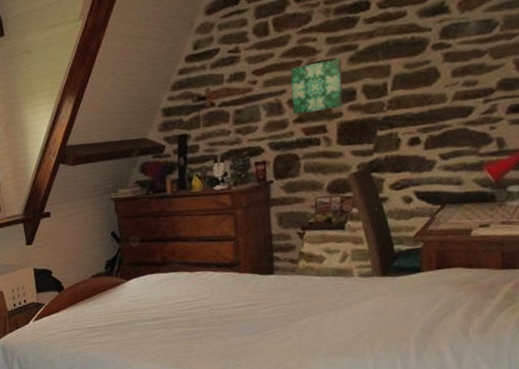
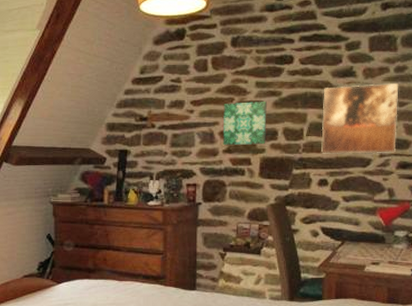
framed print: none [409,11,506,109] -> present [321,82,399,154]

